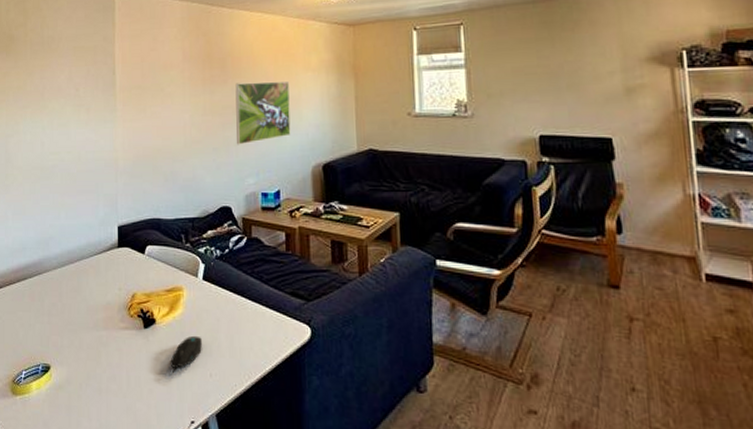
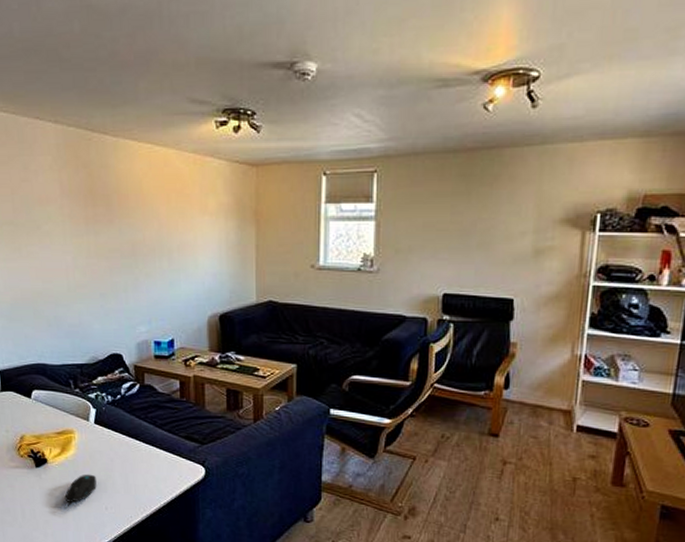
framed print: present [235,81,291,145] -> none [123,224,185,292]

